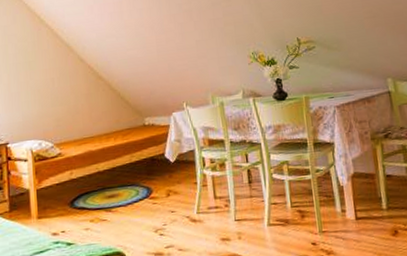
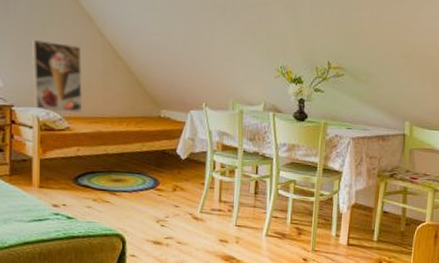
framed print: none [20,75,72,144] -> present [31,39,83,114]

